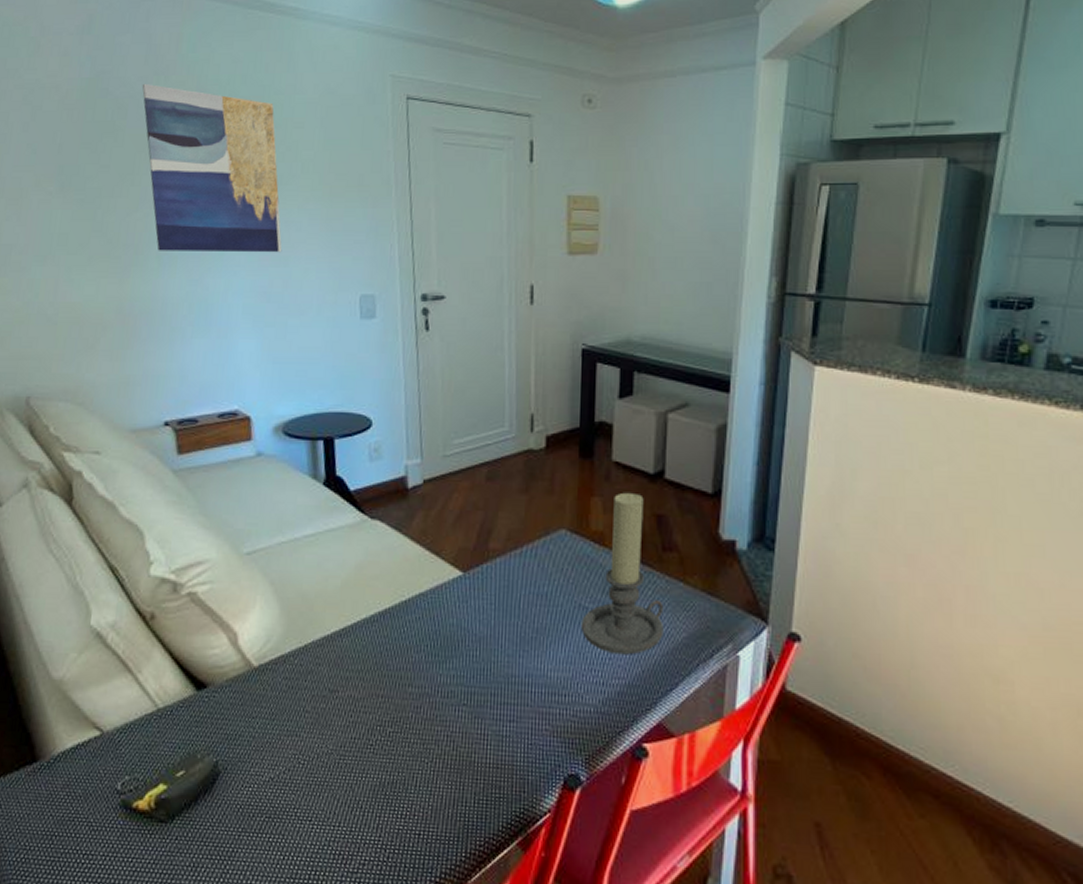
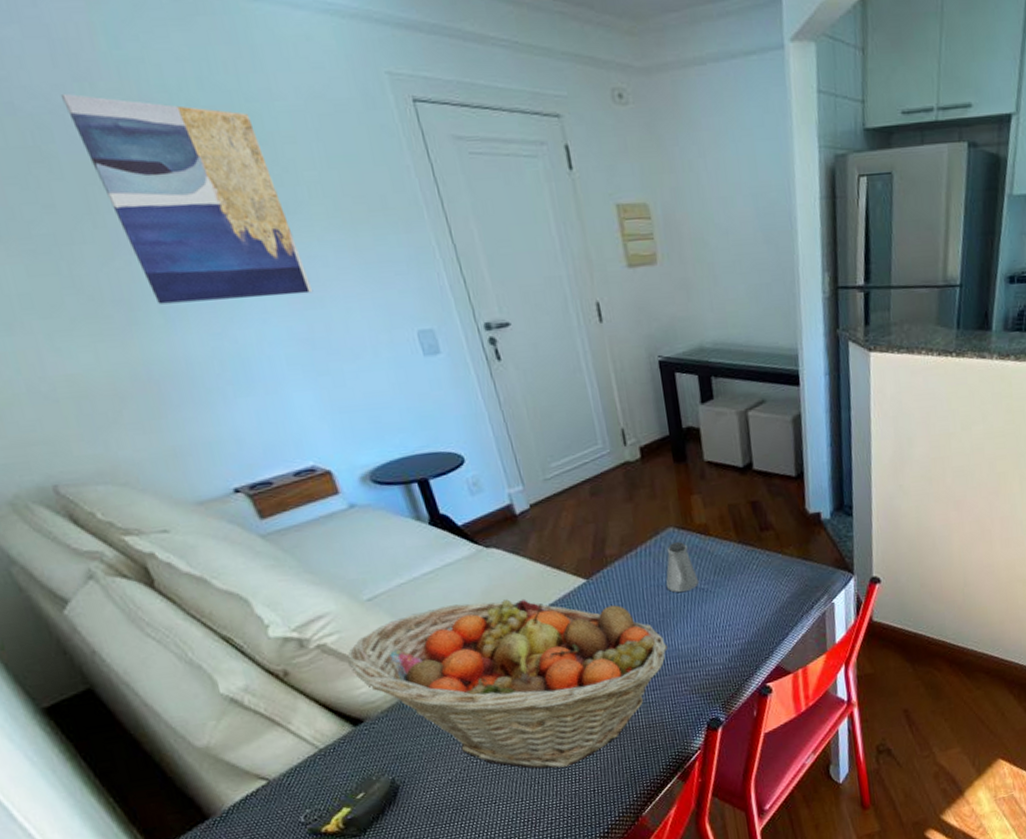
fruit basket: none [211,574,535,795] -> present [348,598,668,769]
saltshaker: none [546,547,583,608] -> present [665,542,698,593]
candle holder: present [582,492,664,655] -> none [700,486,771,621]

